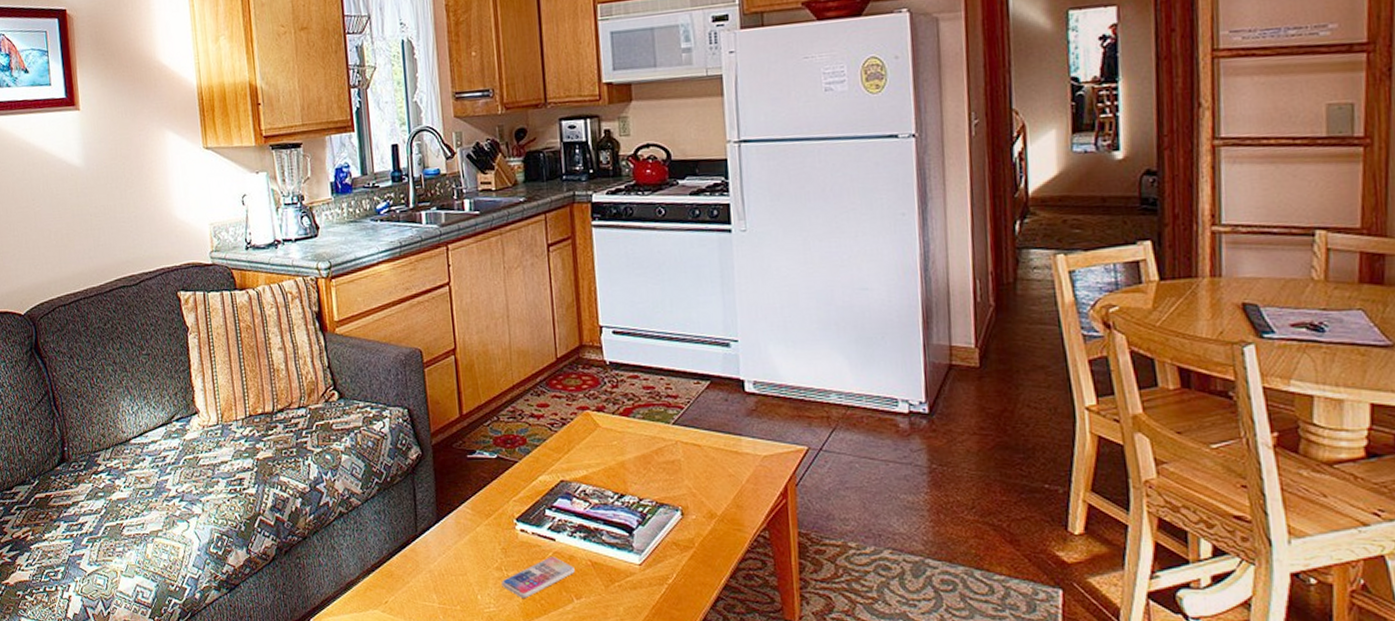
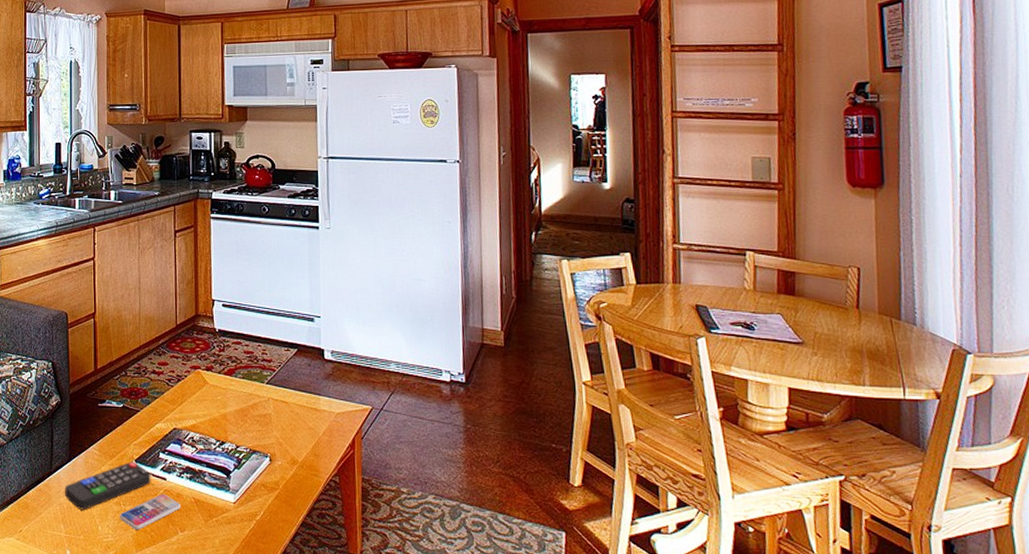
remote control: none [434,520,537,578] -> present [65,461,151,510]

